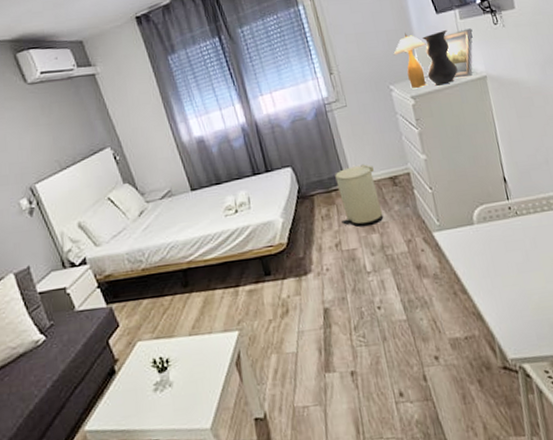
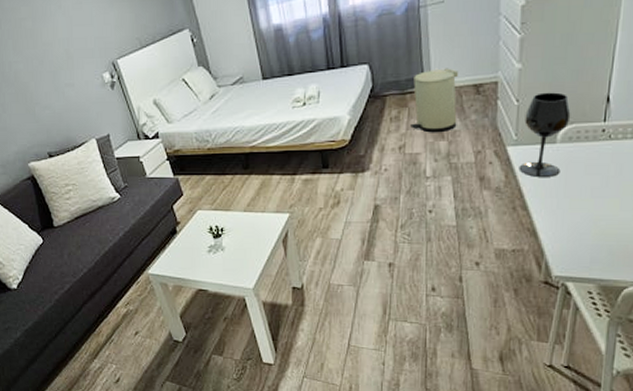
wineglass: none [440,177,485,259] -> present [519,92,571,177]

